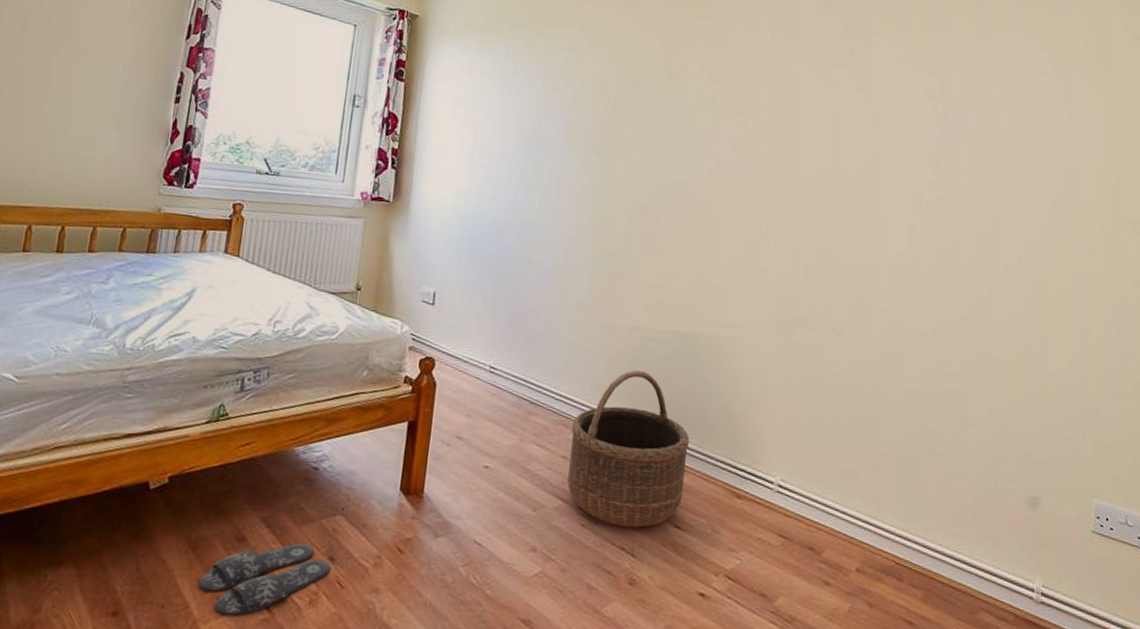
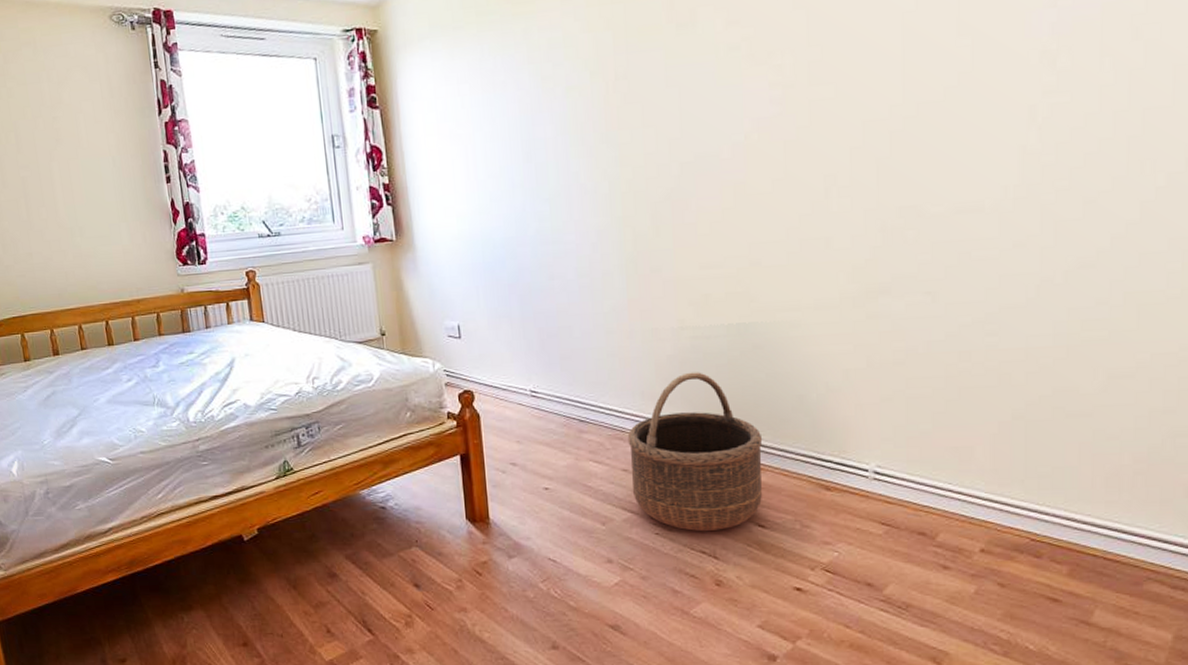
slippers: present [199,543,331,615] -> none [306,574,418,639]

